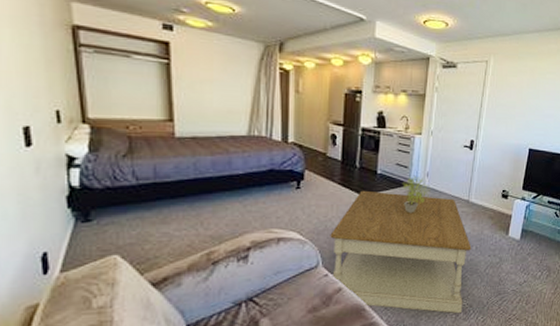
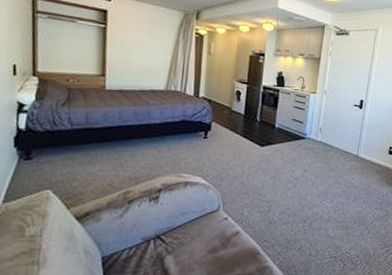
coffee table: present [330,190,472,314] -> none [231,142,360,263]
potted plant: present [400,175,431,214] -> none [296,130,323,165]

